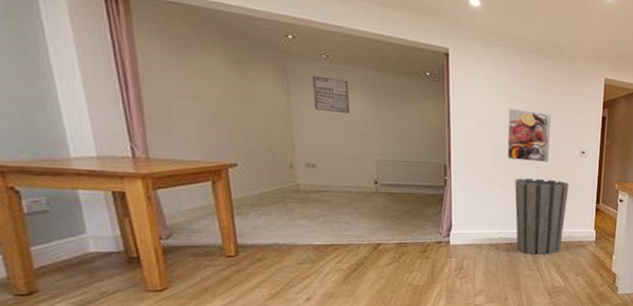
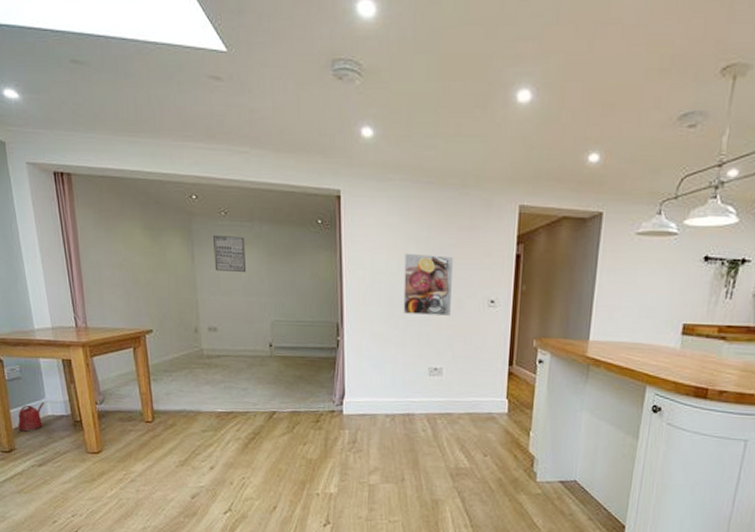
watering can: none [42,238,84,271] -> present [18,402,44,432]
trash can: present [515,178,569,255] -> none [412,335,475,429]

